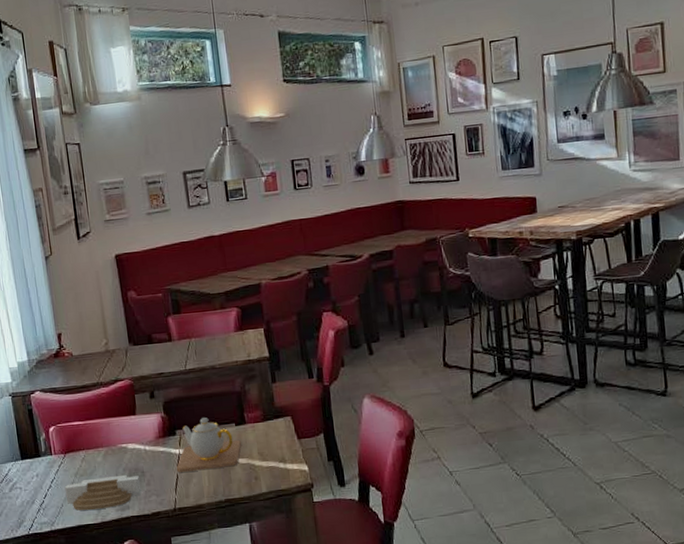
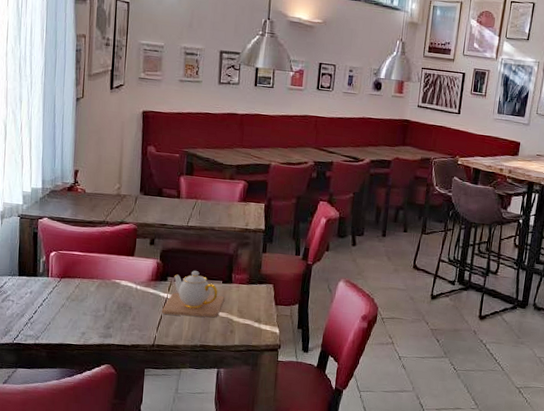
architectural model: present [65,474,142,511] -> none [54,304,127,333]

